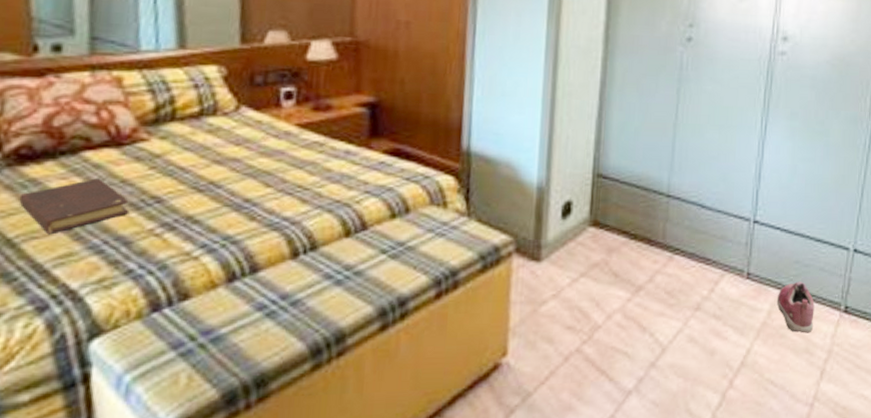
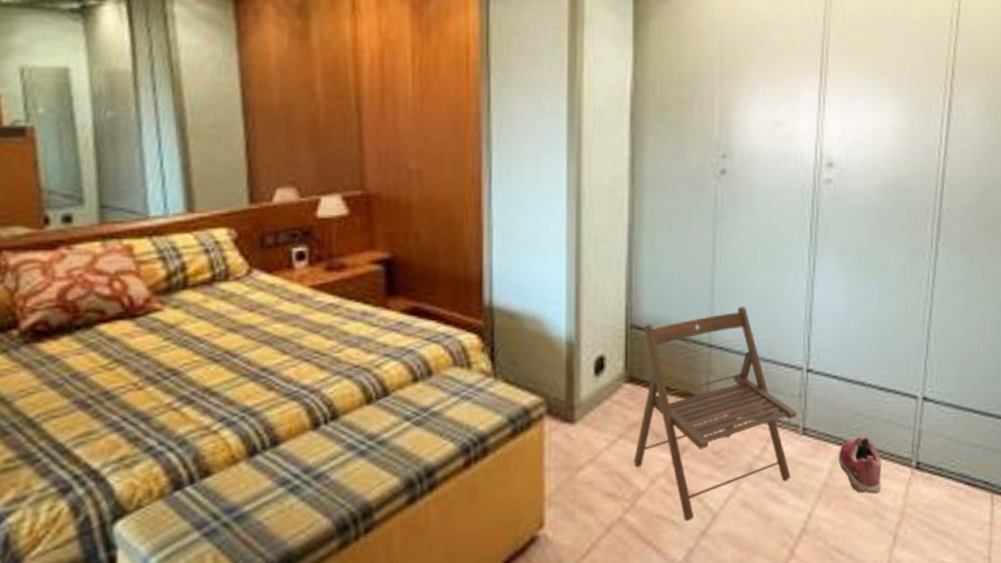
book: present [19,178,130,235] -> none [38,352,147,413]
folding chair: none [593,161,742,353] -> present [634,305,797,521]

